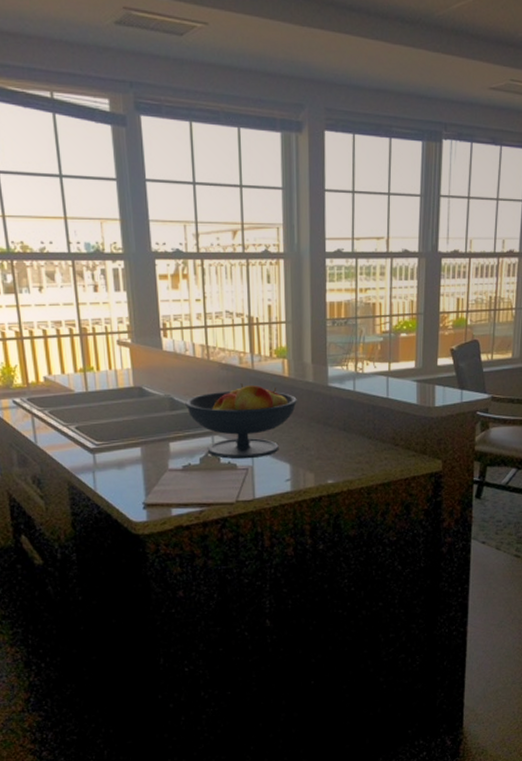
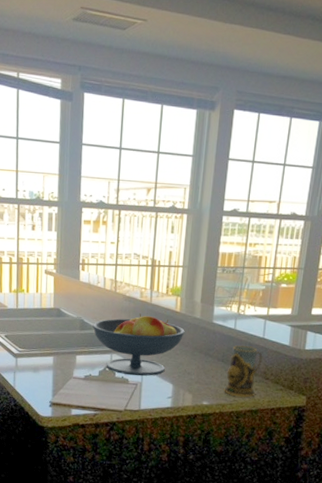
mug: none [350,408,389,470] -> present [224,345,263,398]

